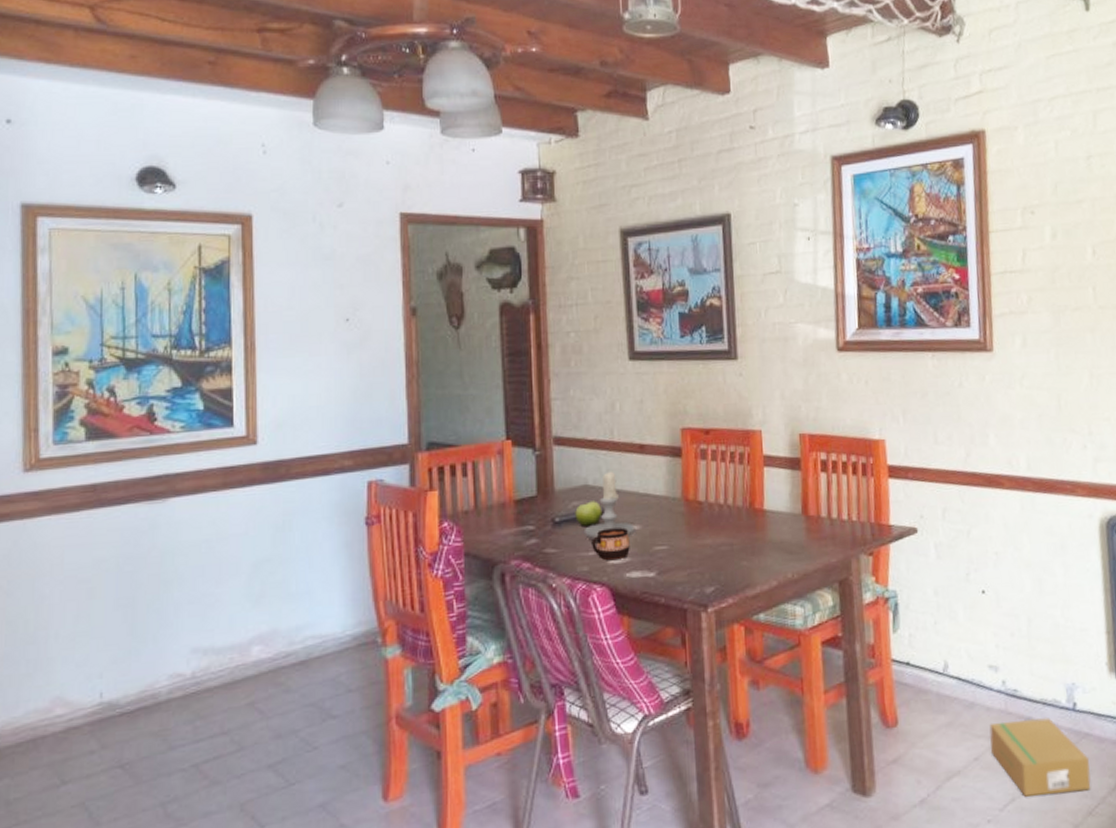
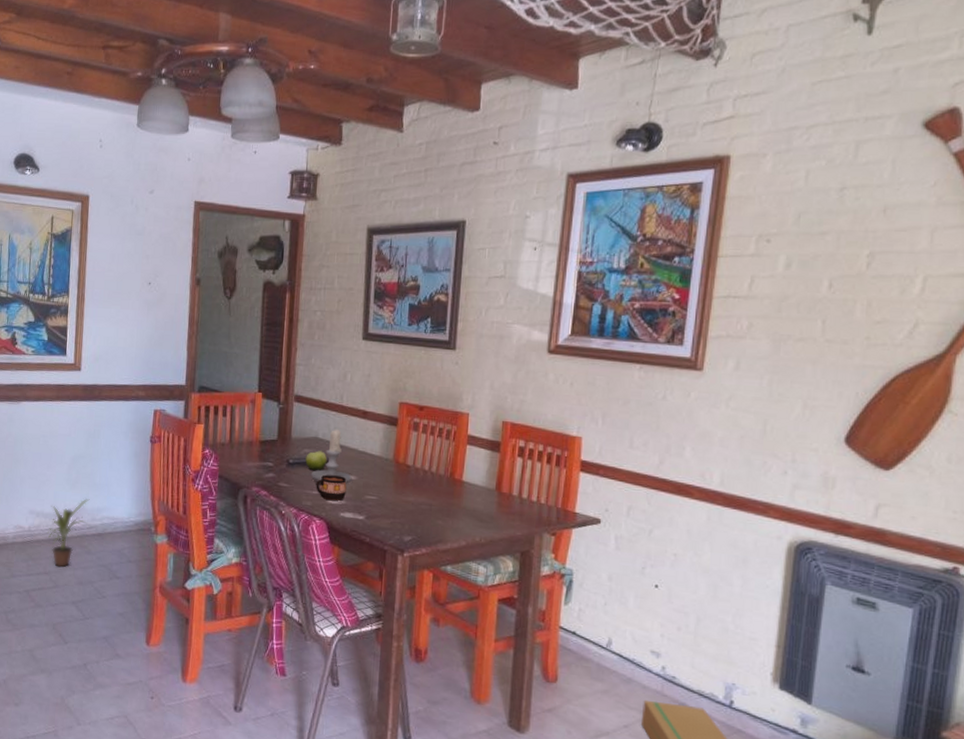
potted plant: none [222,616,284,721] -> present [48,499,90,568]

